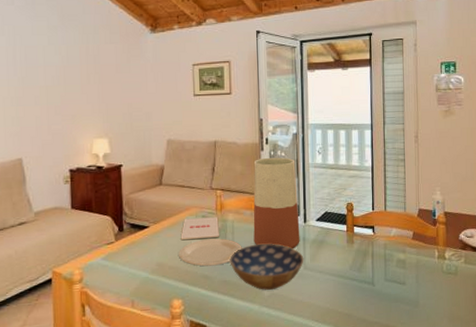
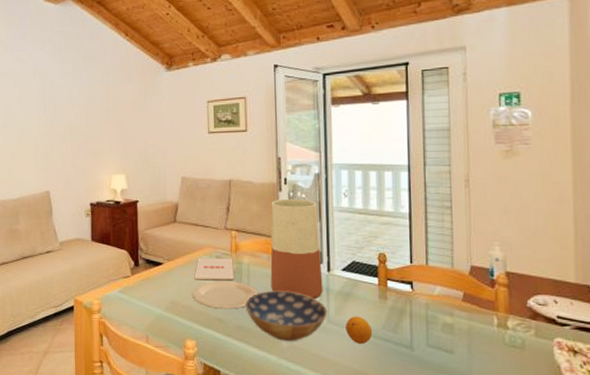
fruit: none [319,260,342,286] -> present [346,316,373,345]

